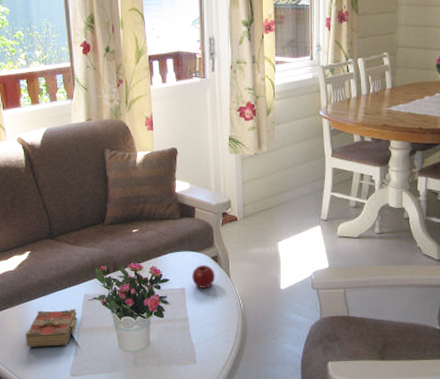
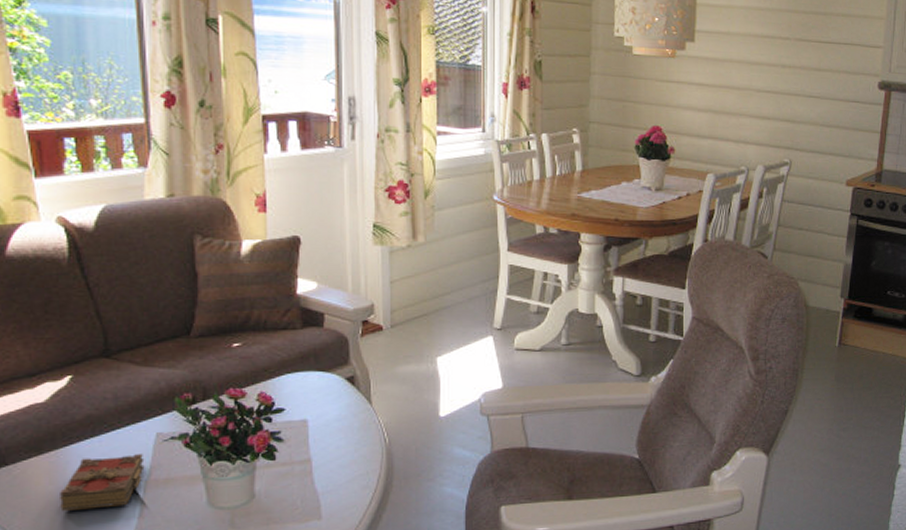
apple: present [192,265,215,288] -> none [318,388,351,419]

